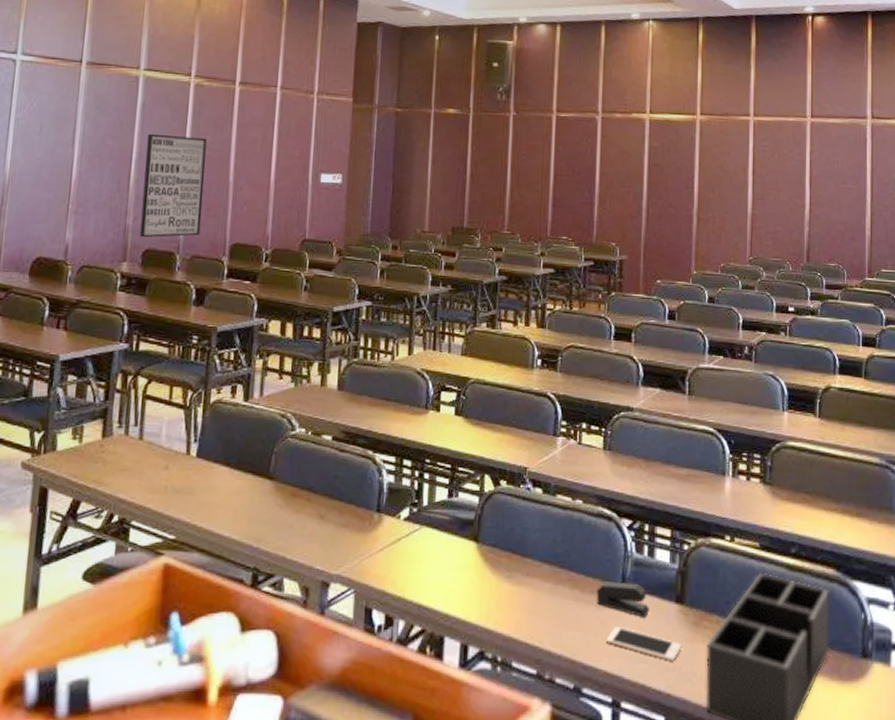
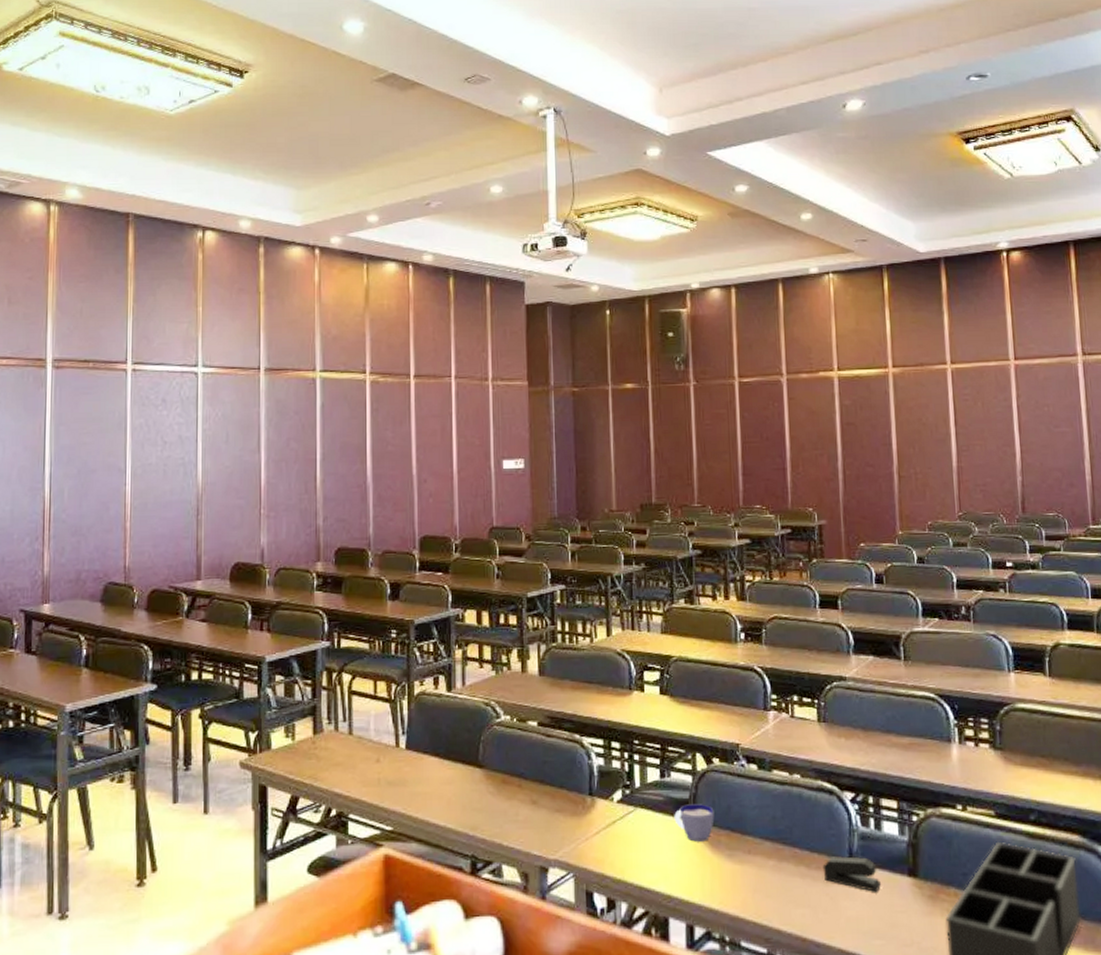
wall art: present [139,133,207,238] -> none [329,433,389,537]
cup: none [458,525,497,562] -> present [674,804,714,842]
cell phone: present [606,626,682,662] -> none [838,902,919,937]

